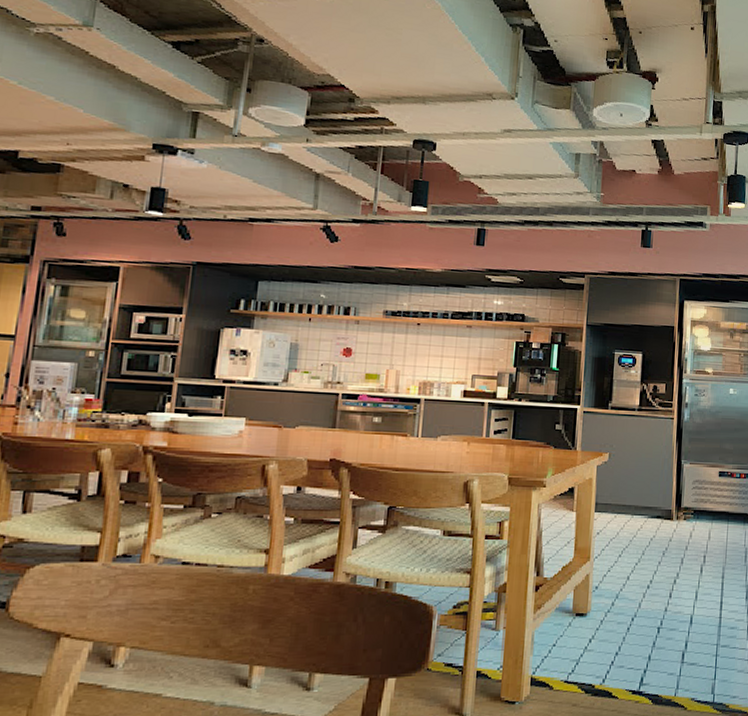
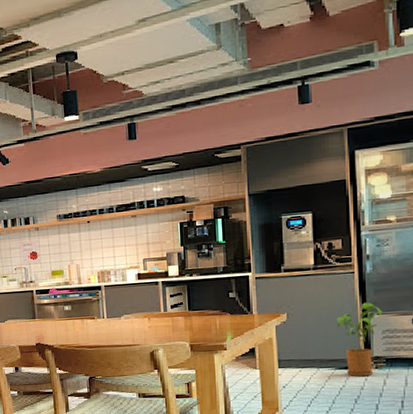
house plant: none [653,450,696,528] -> present [337,302,384,377]

